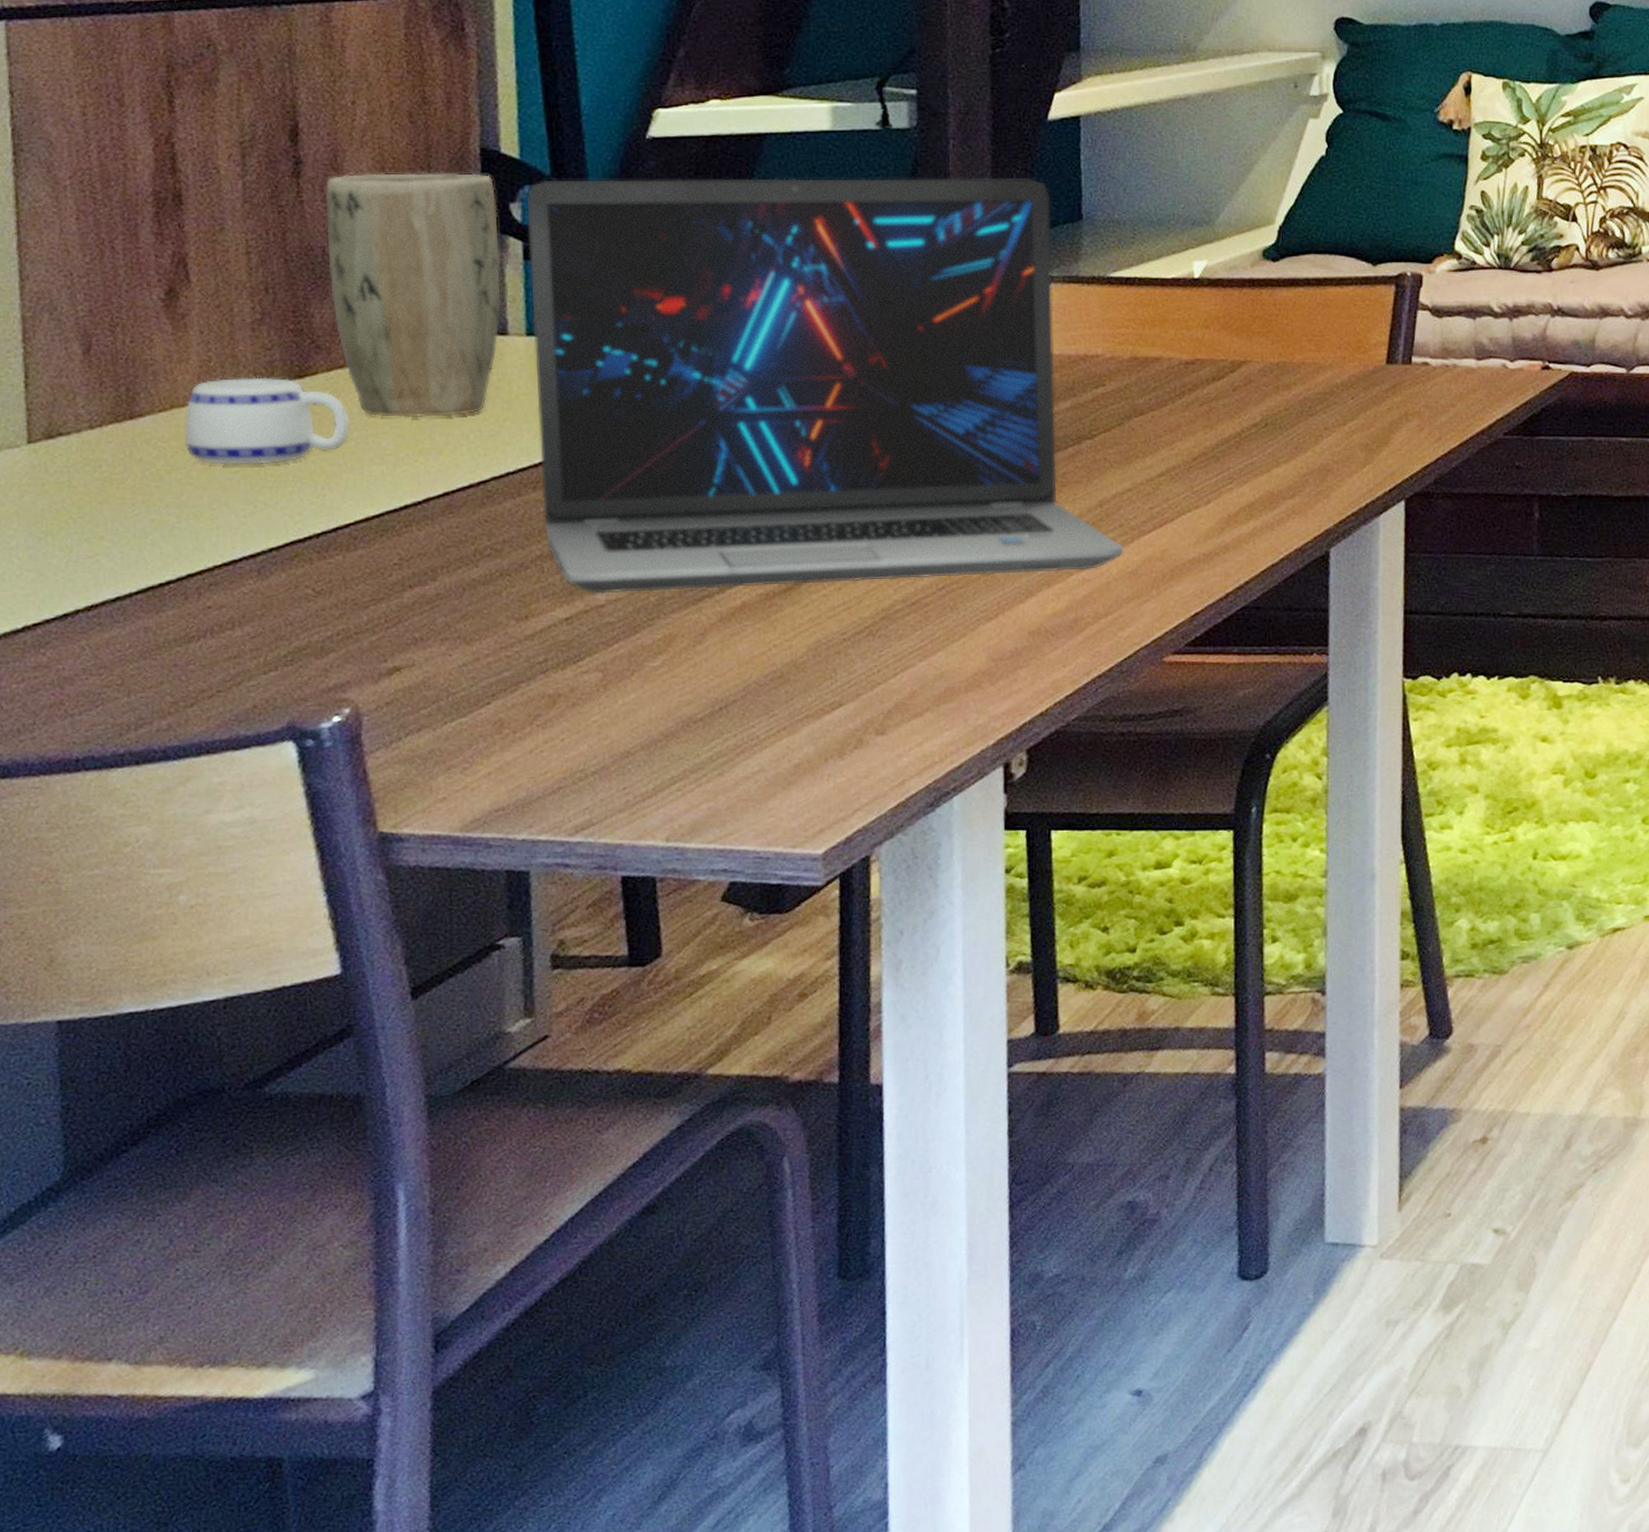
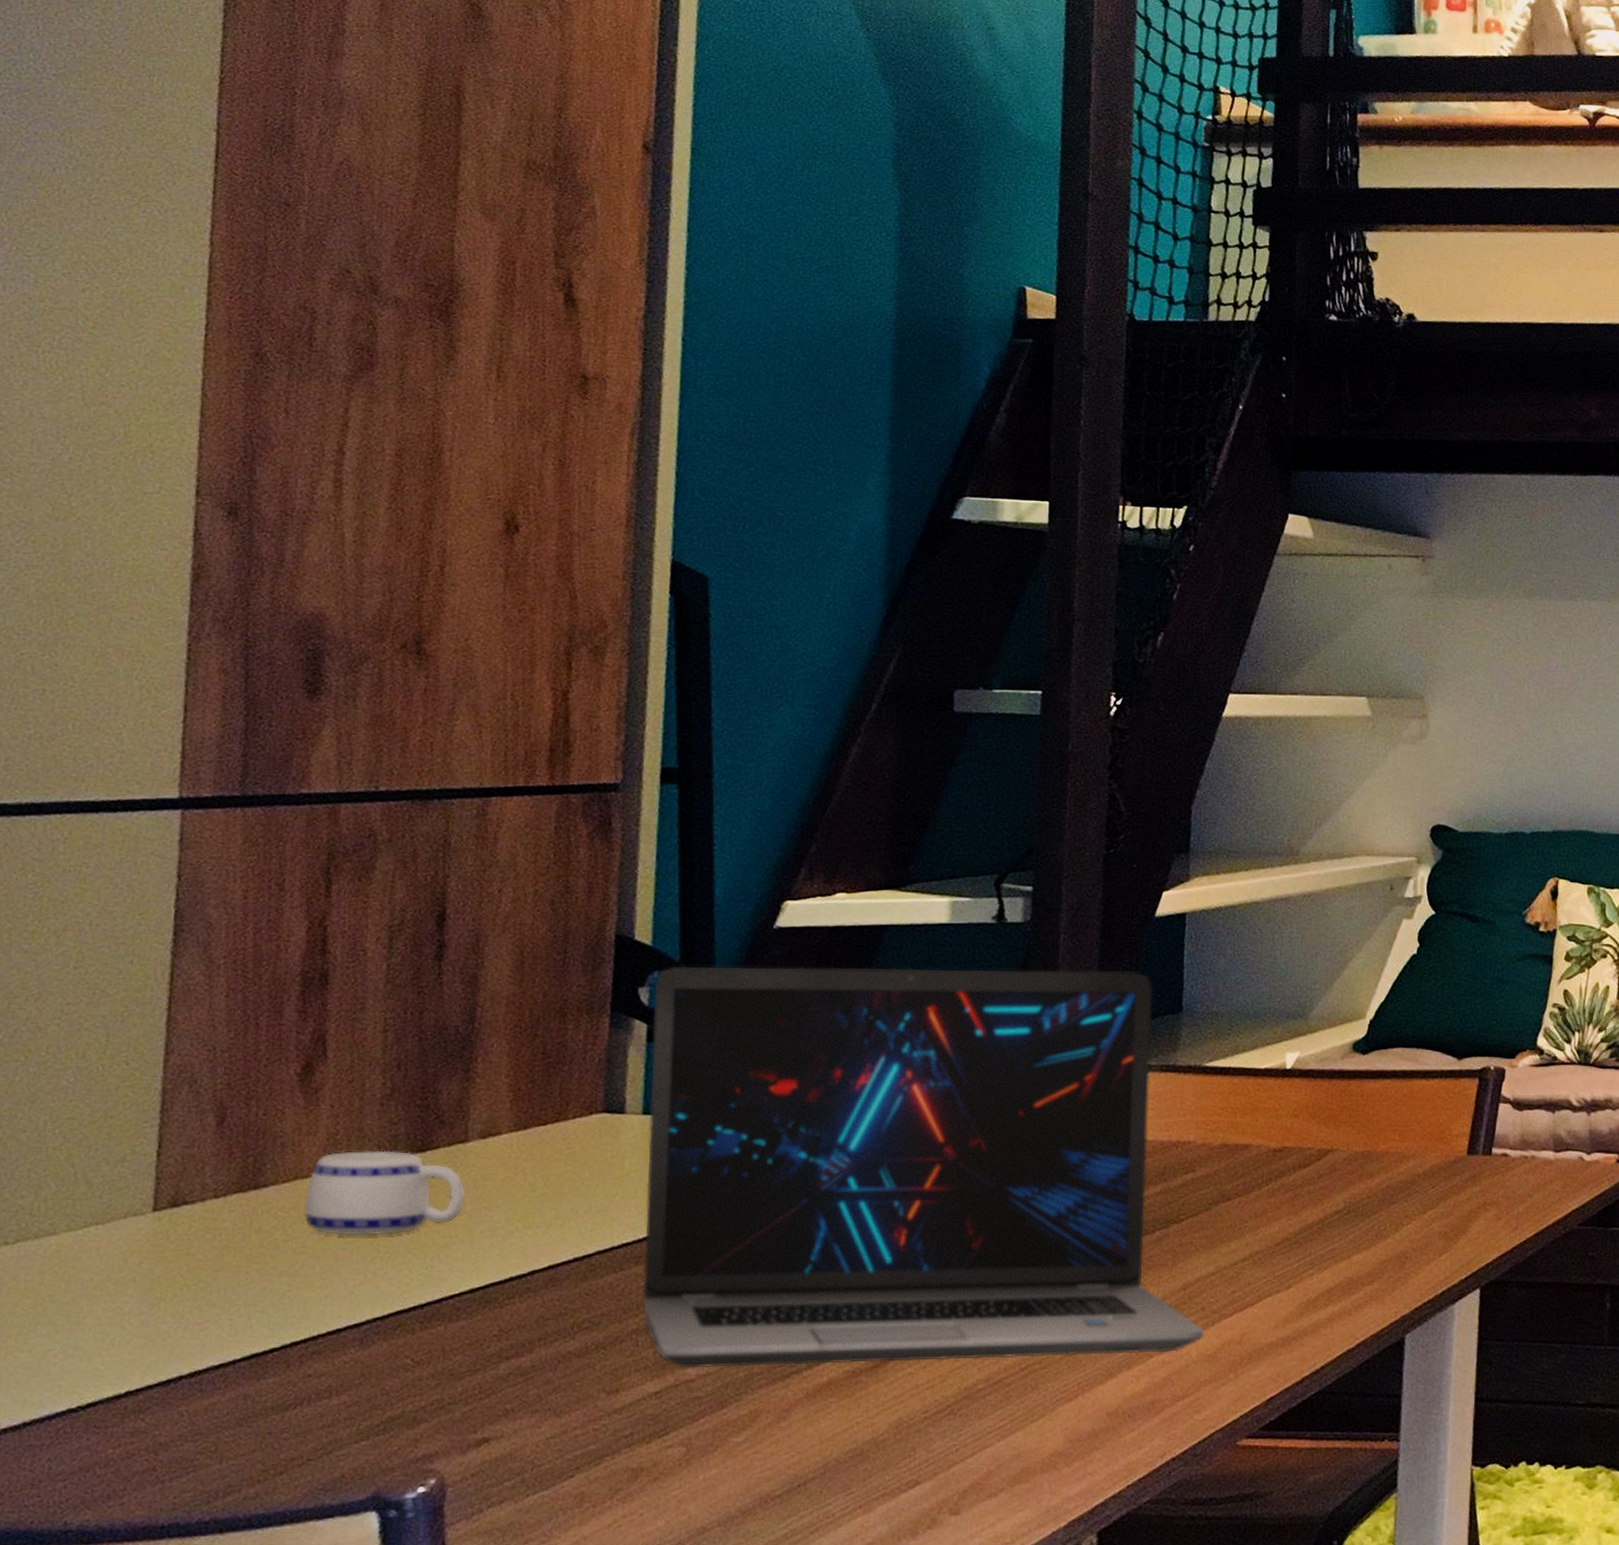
plant pot: present [326,173,501,418] -> none [460,957,626,1192]

